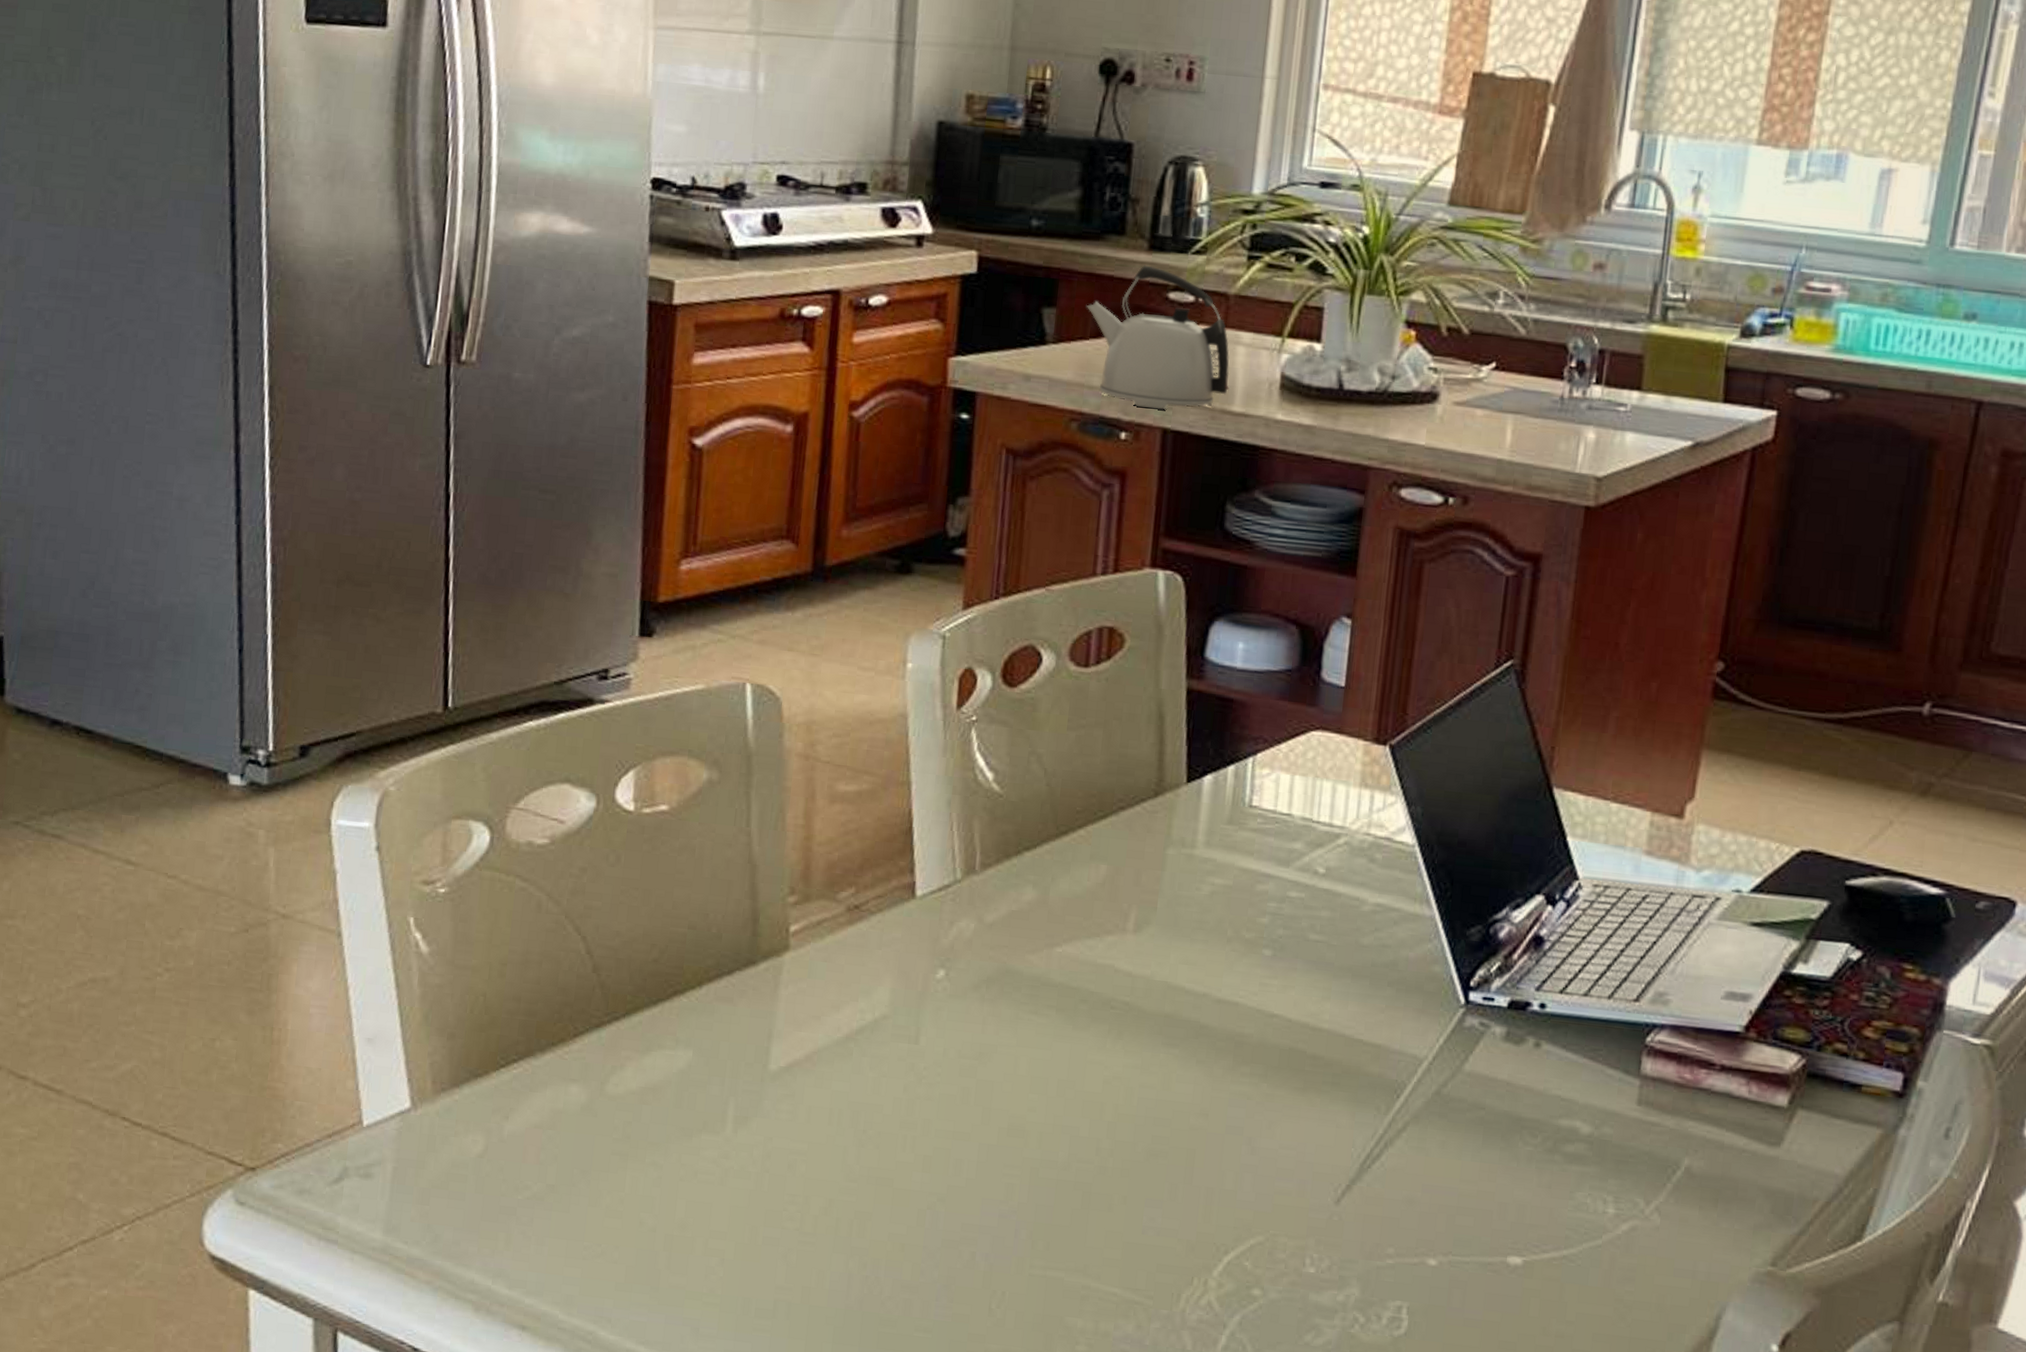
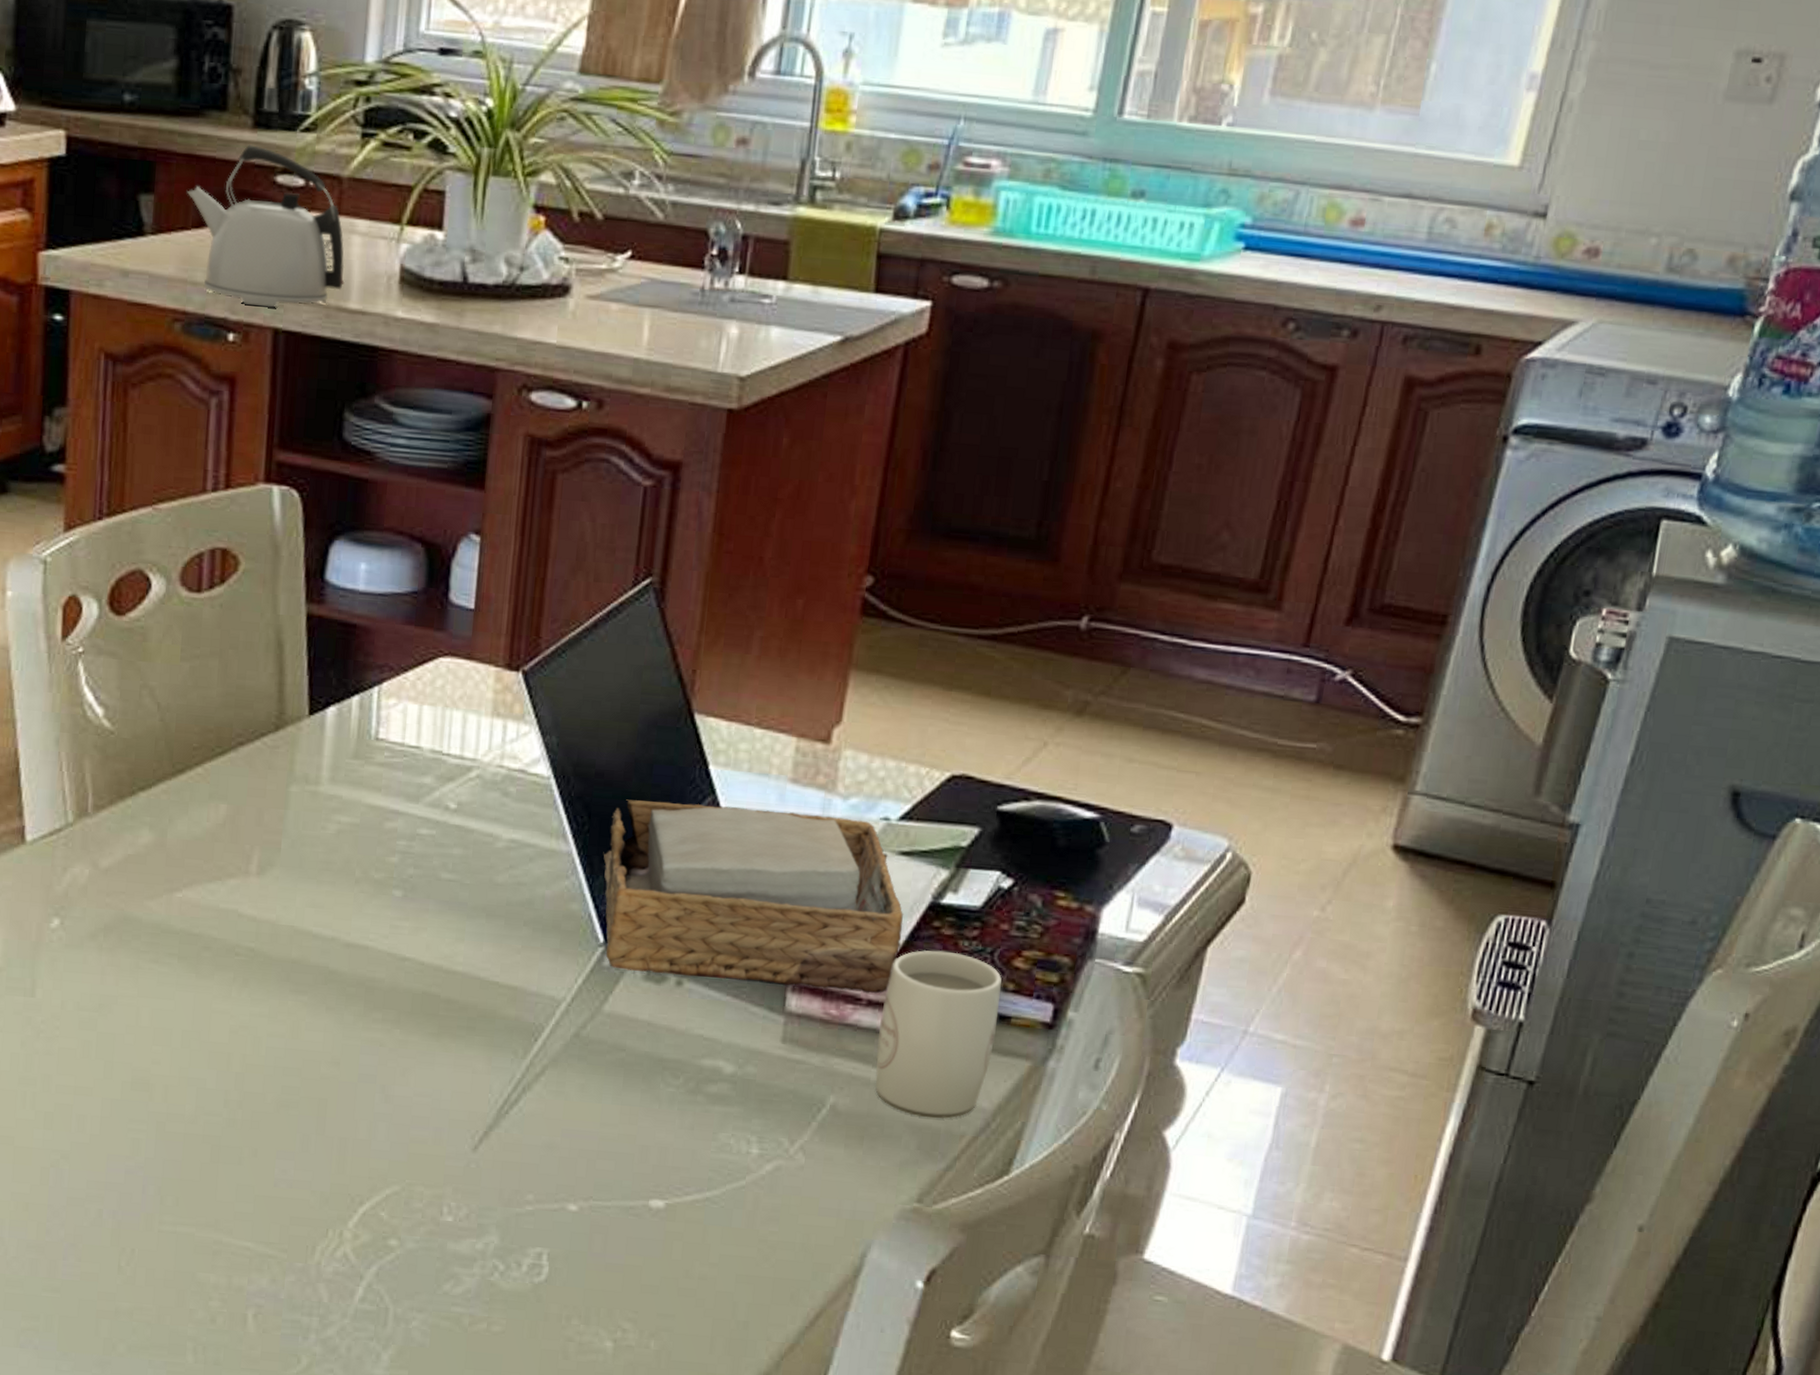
napkin holder: none [1465,868,1755,1060] -> present [603,799,903,994]
mug: none [1729,1018,1853,1184] -> present [875,950,1003,1119]

